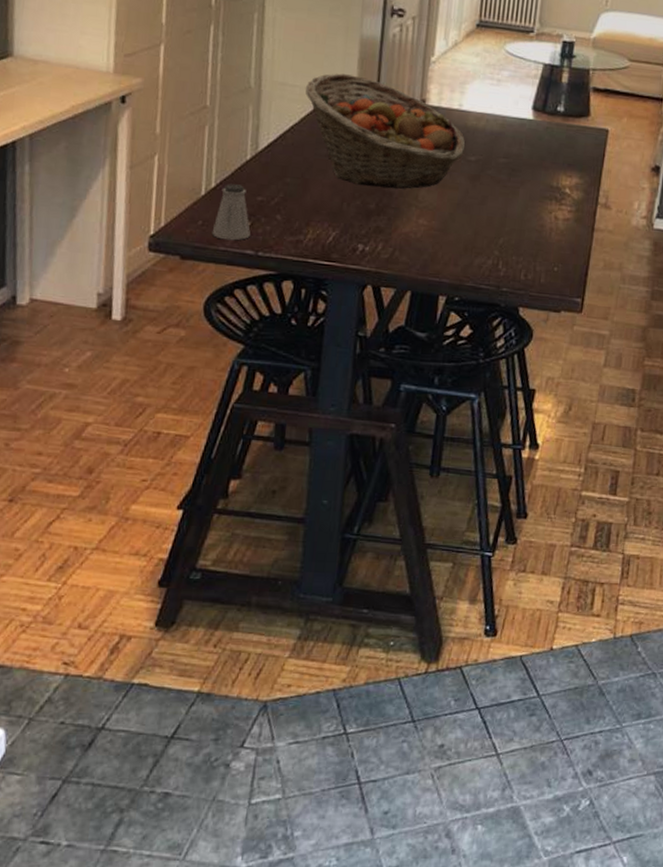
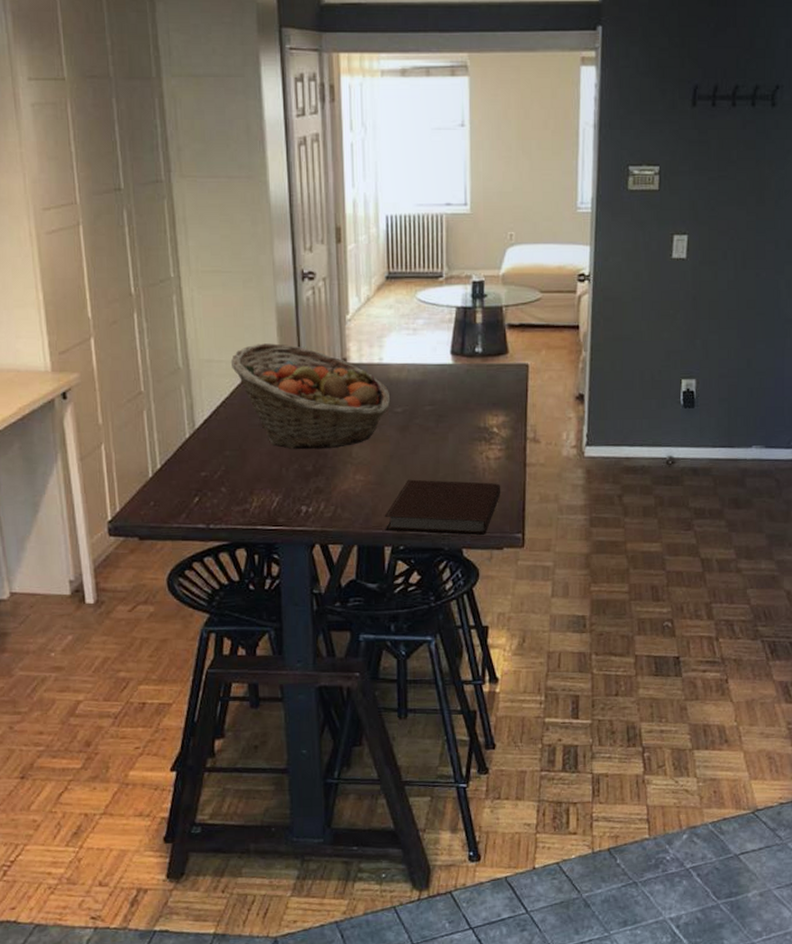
saltshaker: present [211,184,251,241] -> none [164,463,200,517]
notebook: none [441,230,566,295] -> present [384,479,501,535]

